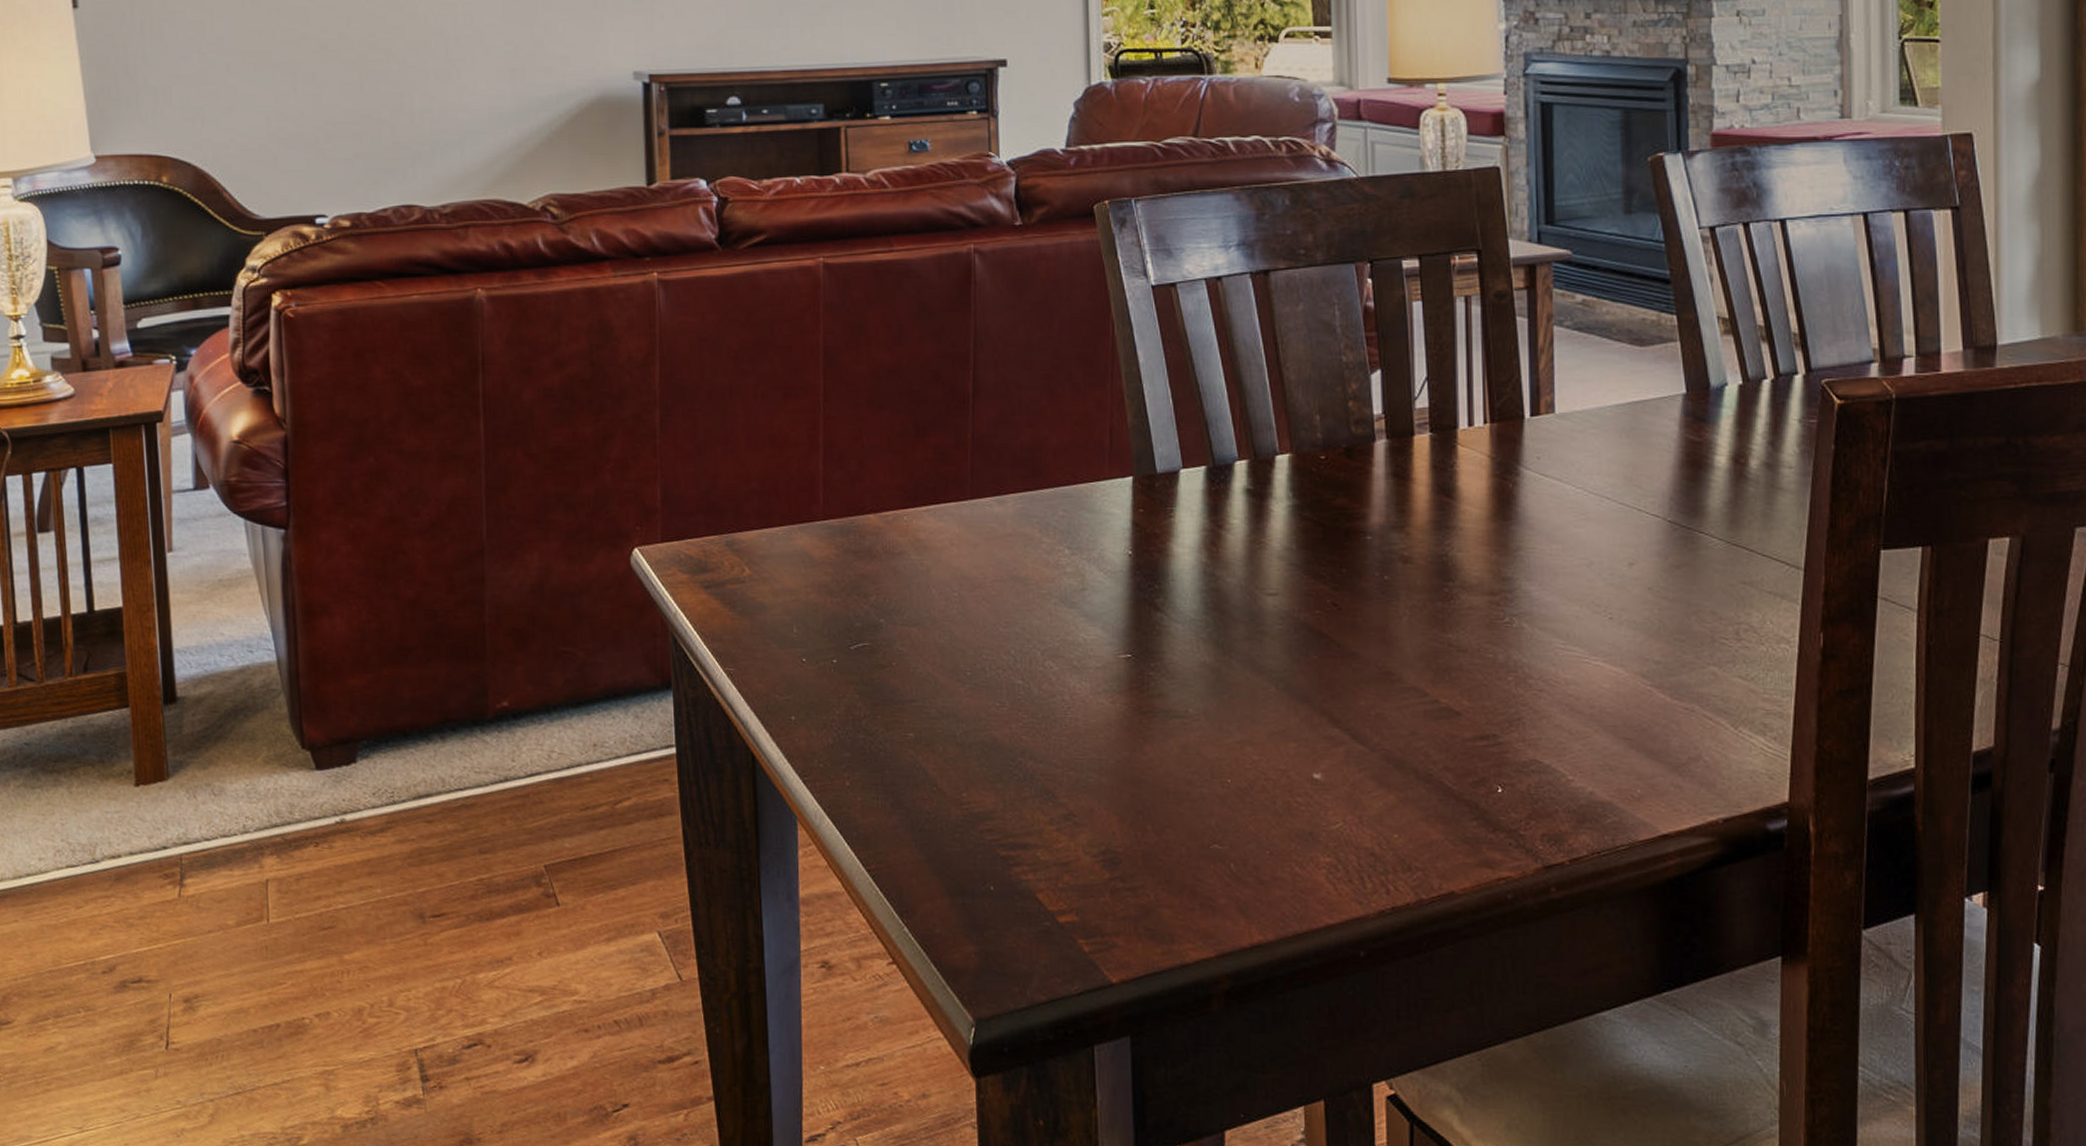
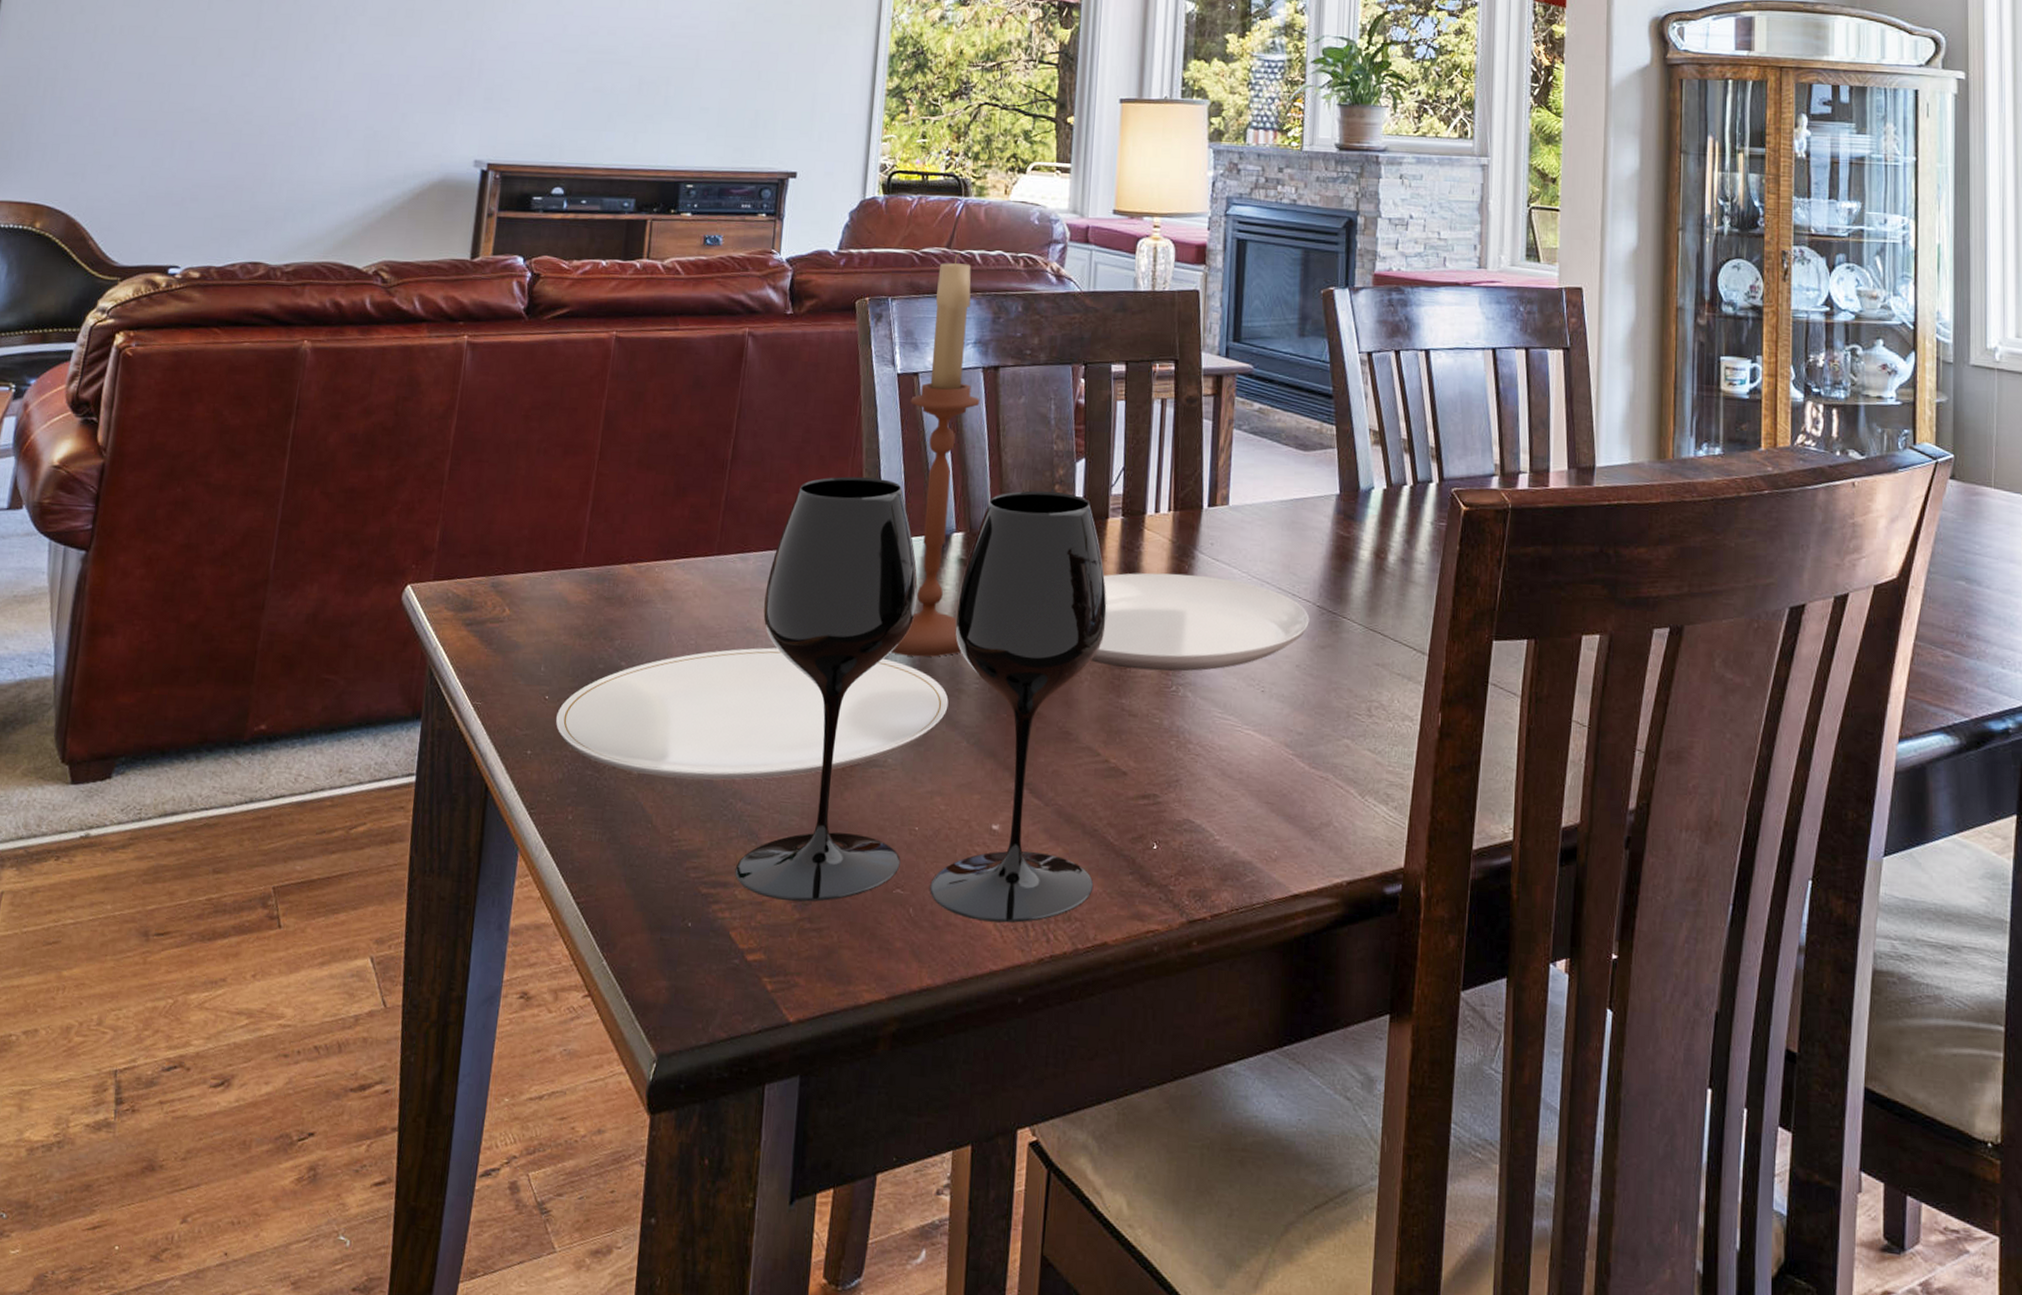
plate: none [817,596,1250,739] -> present [556,647,949,780]
wine glass: none [1030,405,1434,876] -> present [735,476,1107,923]
candlestick: none [1170,141,1258,599] -> present [890,252,980,657]
plate: none [1408,493,1660,602] -> present [1091,572,1310,672]

